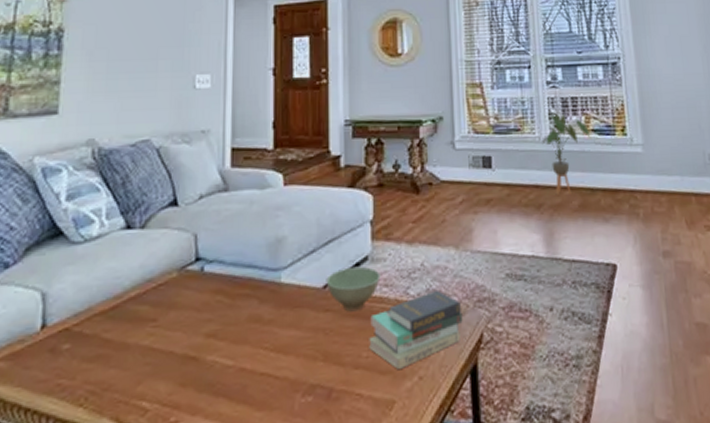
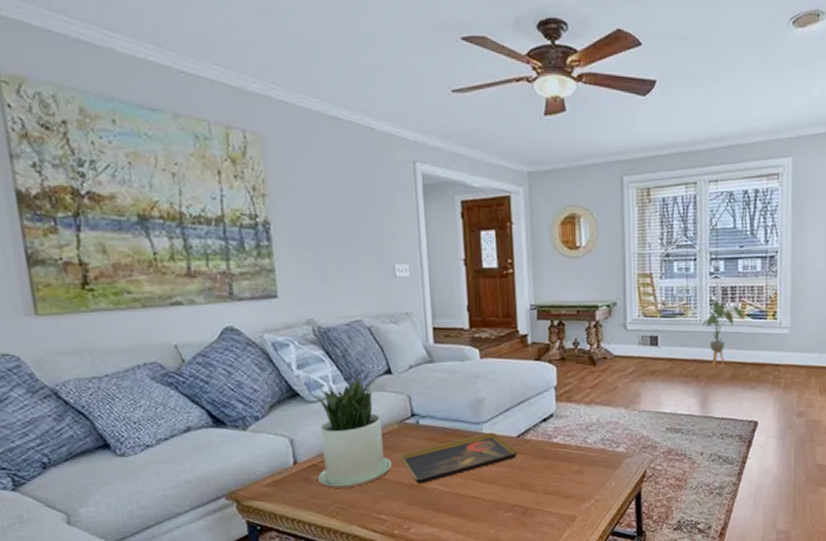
planter: none [69,209,165,363] -> present [313,376,392,488]
decorative tray: none [174,281,324,356] -> present [399,432,519,484]
bowl: present [326,266,381,312] -> none [519,421,564,455]
books: present [369,289,463,371] -> none [555,439,630,496]

